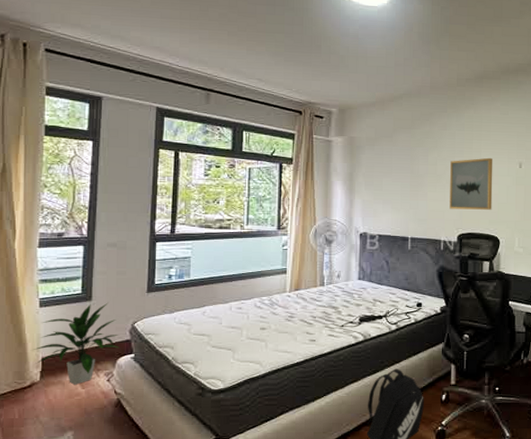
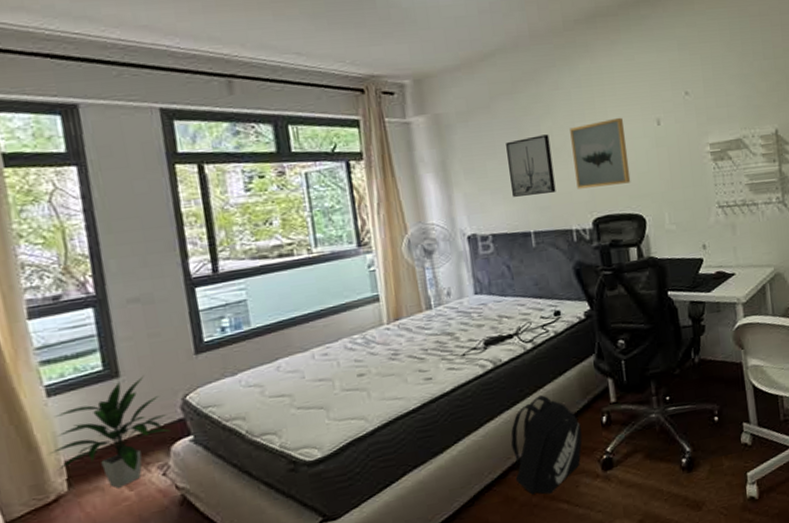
wall art: none [399,163,434,209] -> present [506,134,556,197]

